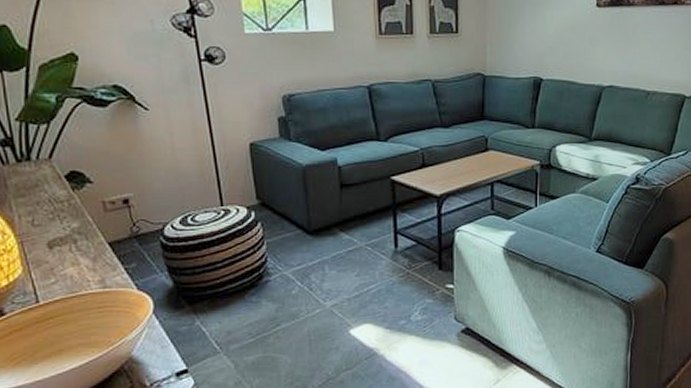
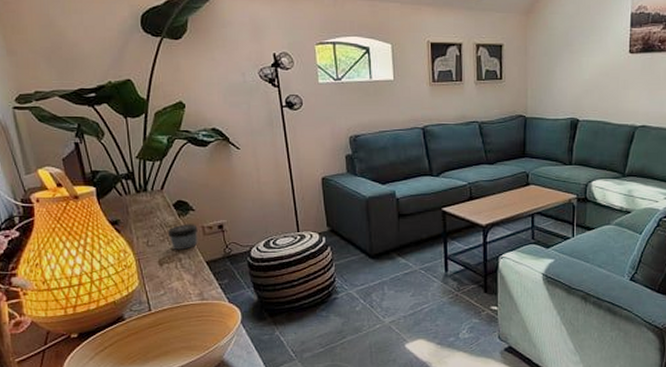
jar: none [59,198,98,229] -> present [168,224,198,250]

